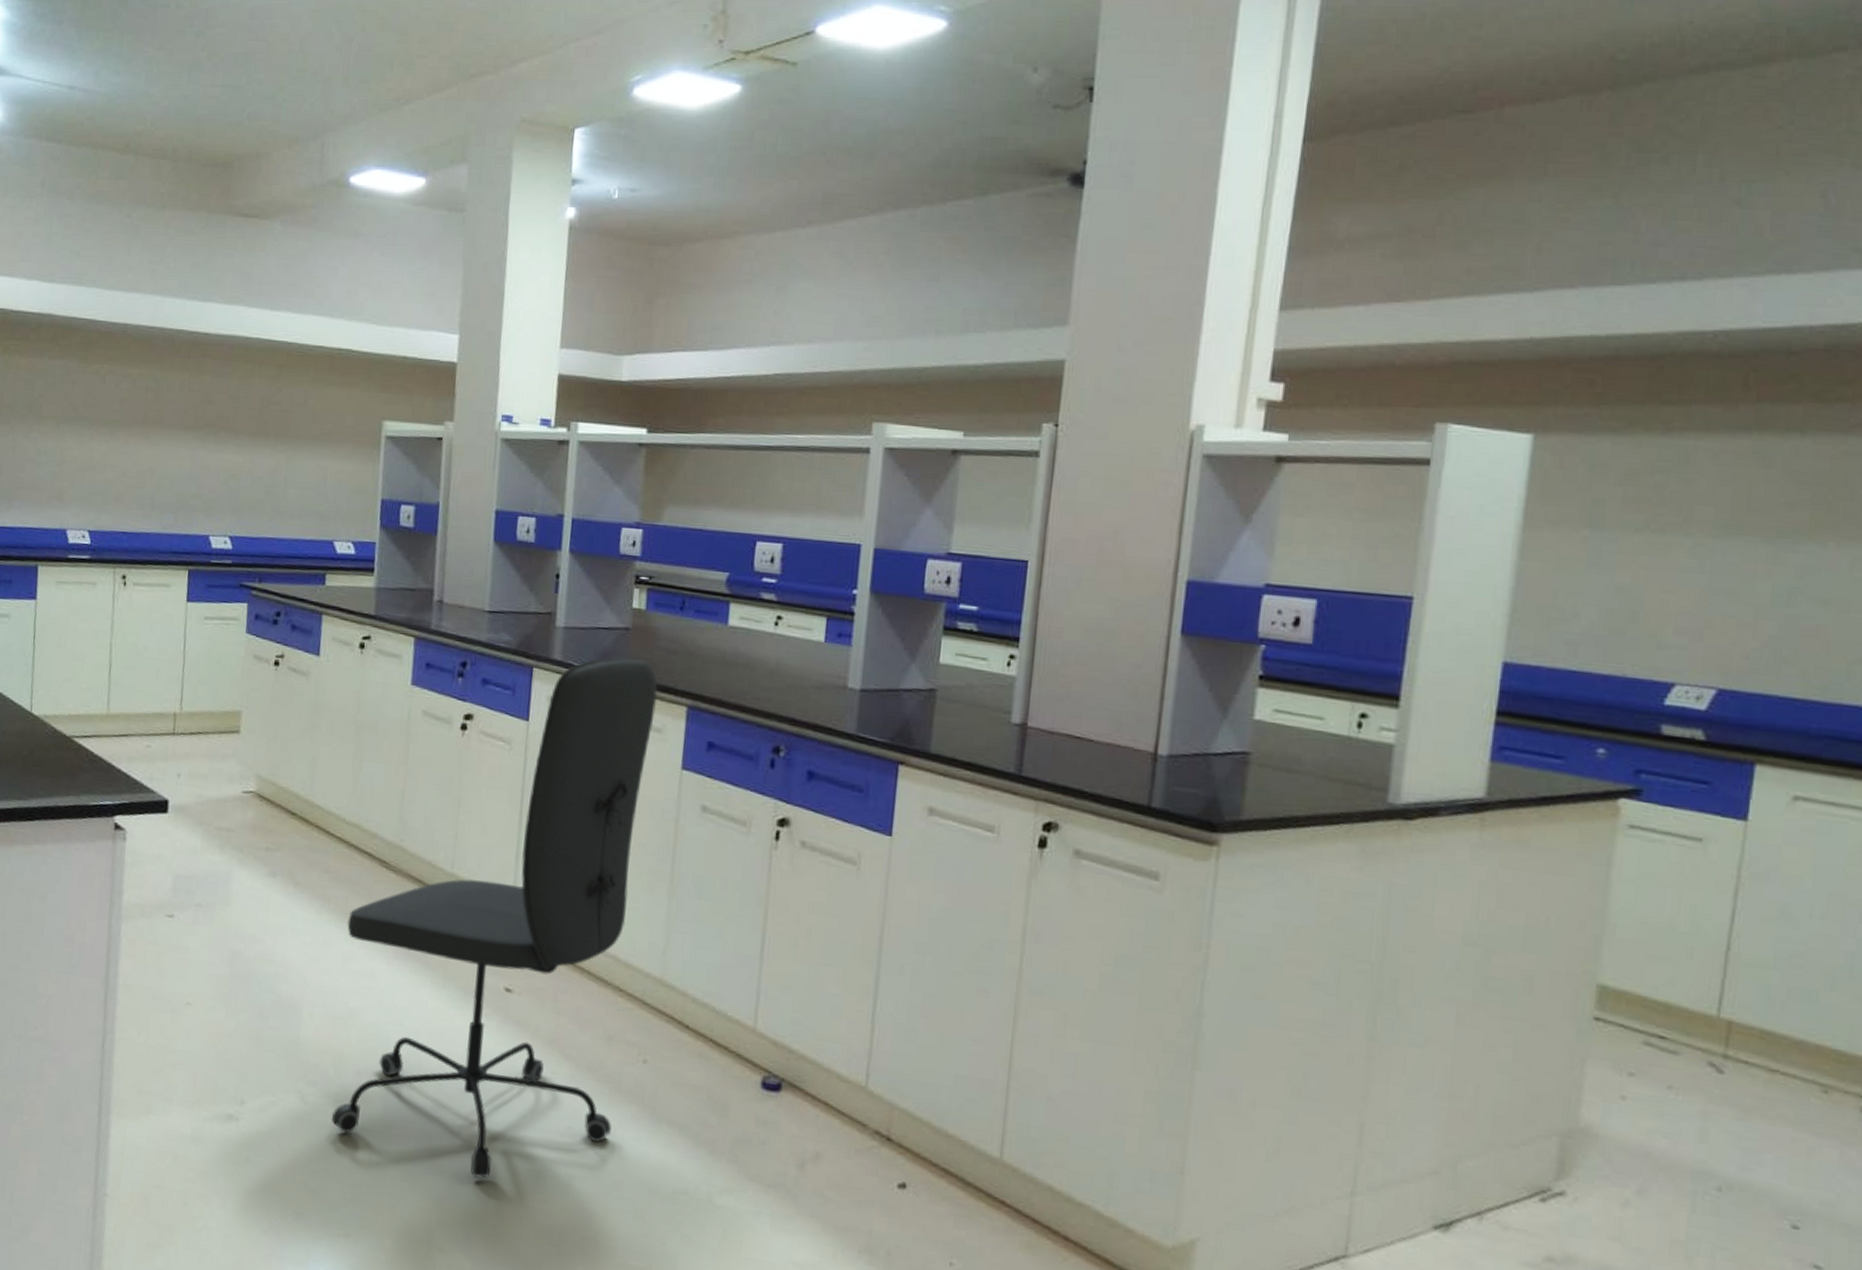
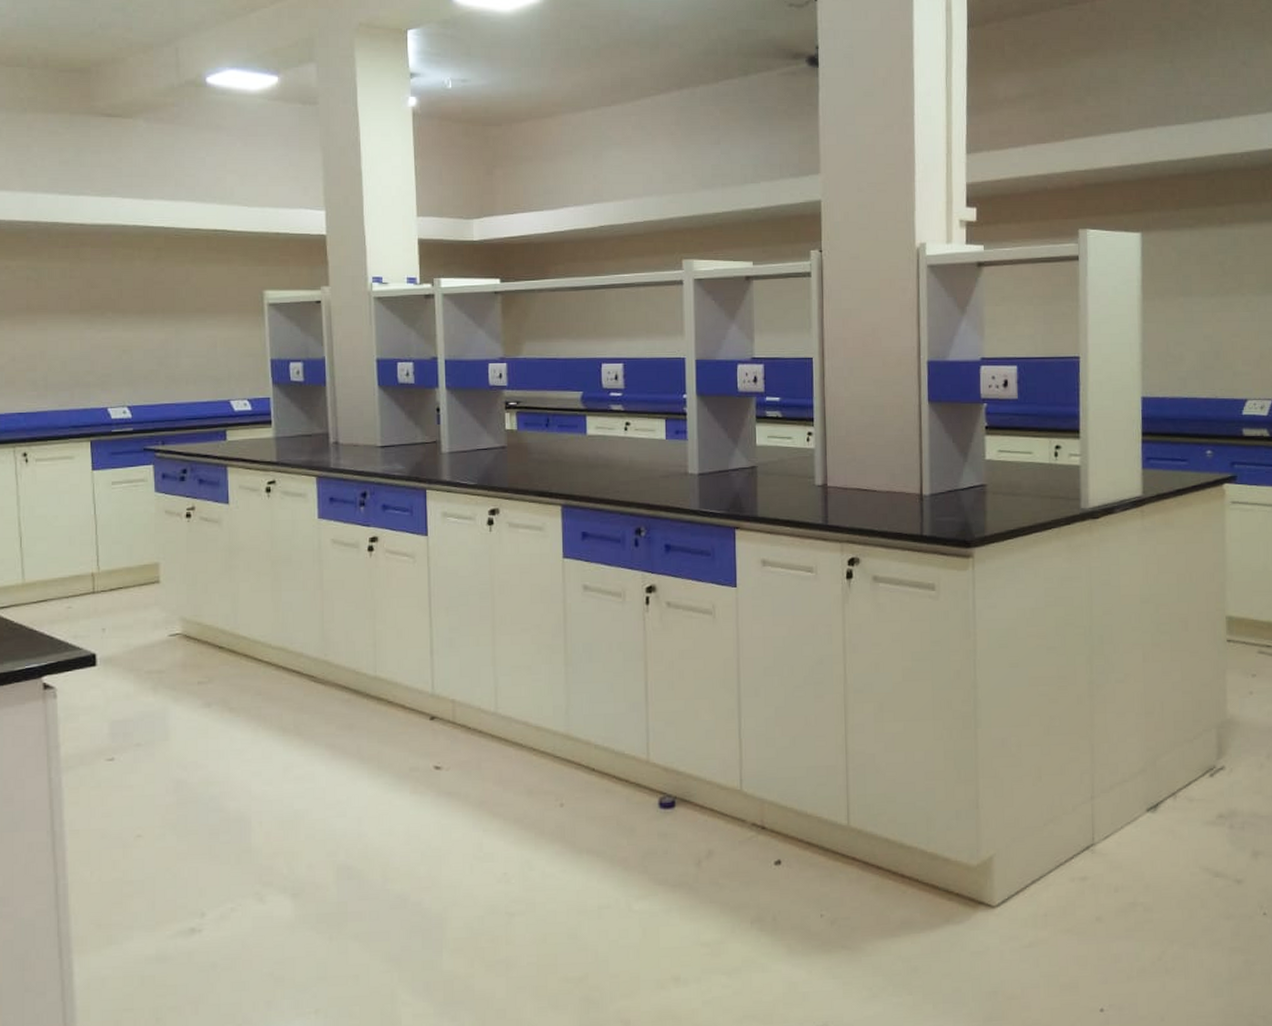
office chair: present [332,656,658,1179] -> none [284,471,540,934]

